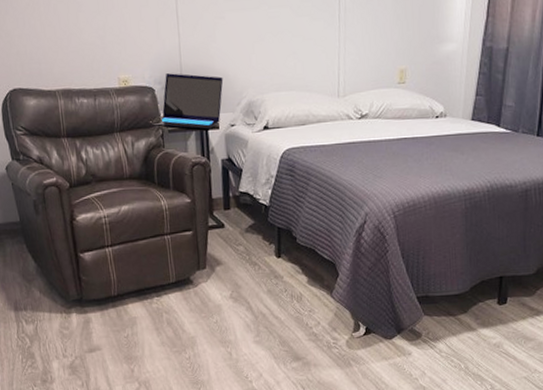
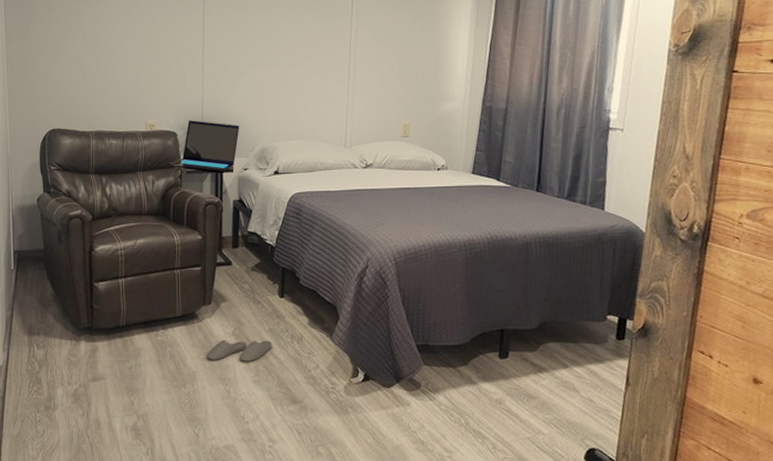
slippers: none [204,301,272,324] -> present [206,340,272,362]

